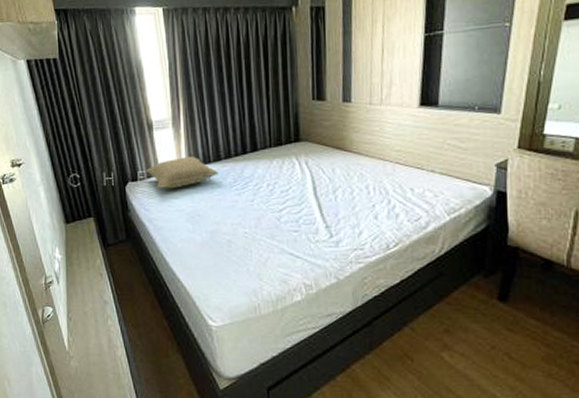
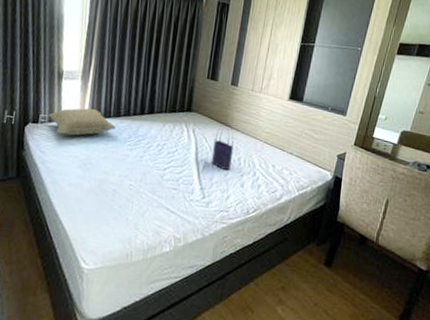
tote bag: none [333,147,359,202] -> present [212,122,234,170]

